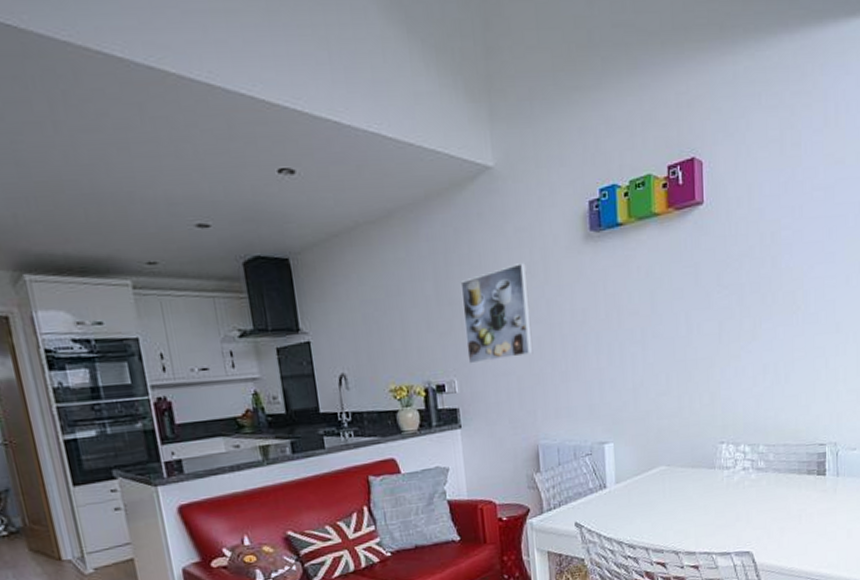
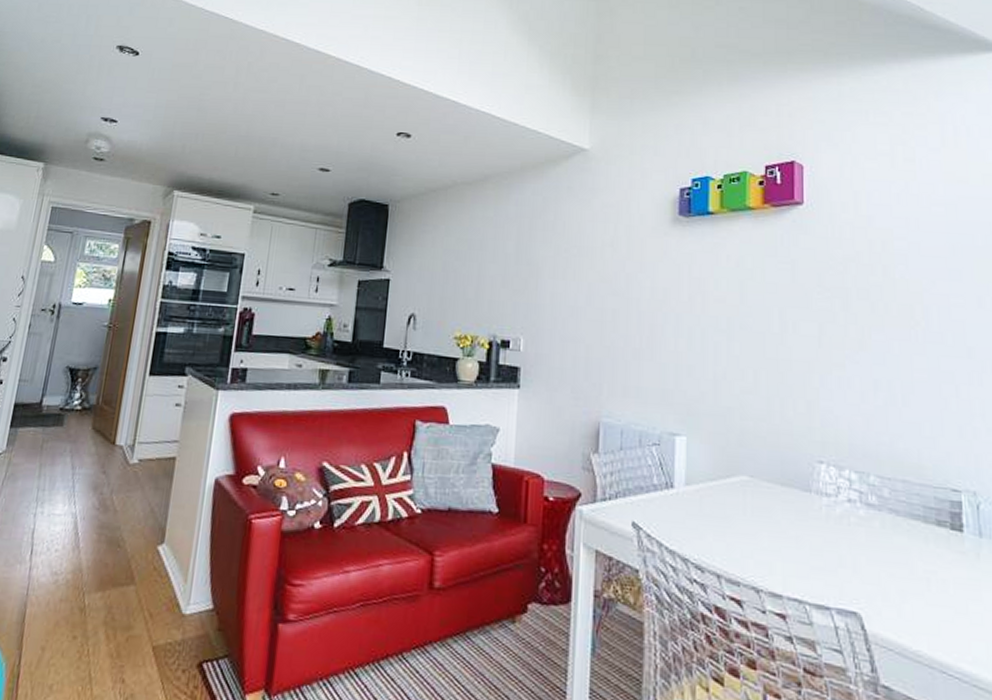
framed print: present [460,263,533,364] -> none [537,236,609,326]

